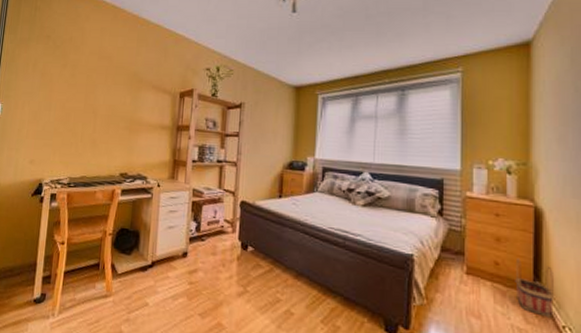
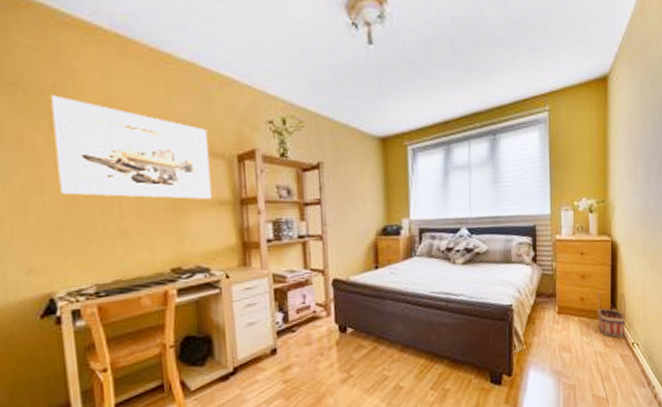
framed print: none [60,44,162,123] -> present [50,95,211,199]

